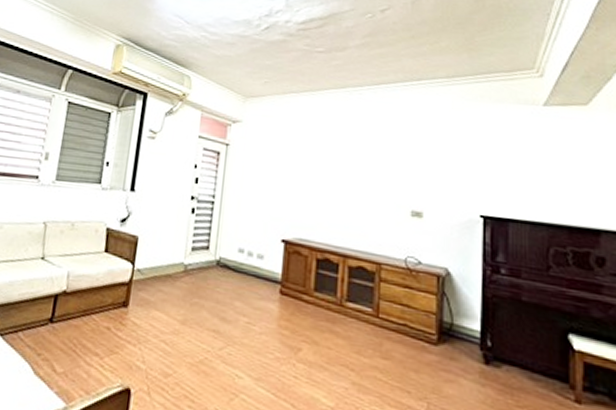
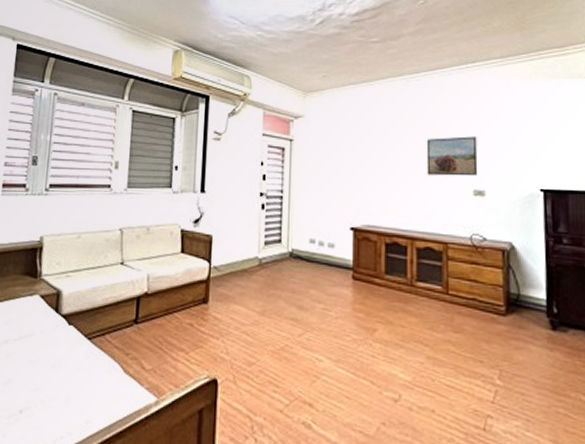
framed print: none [364,154,418,196] -> present [426,136,478,176]

